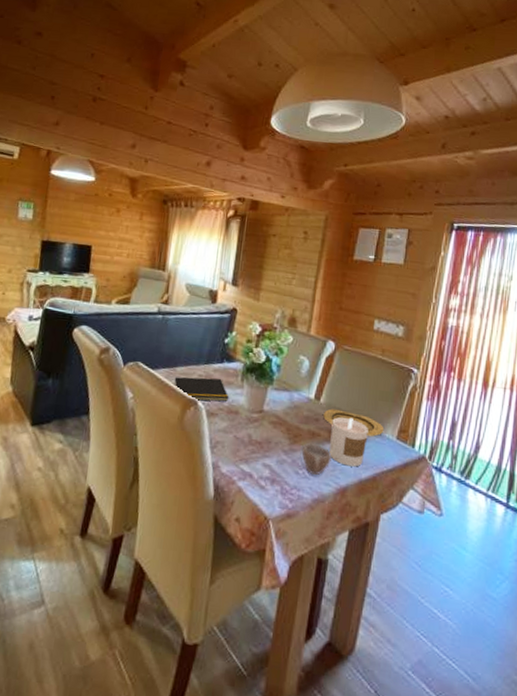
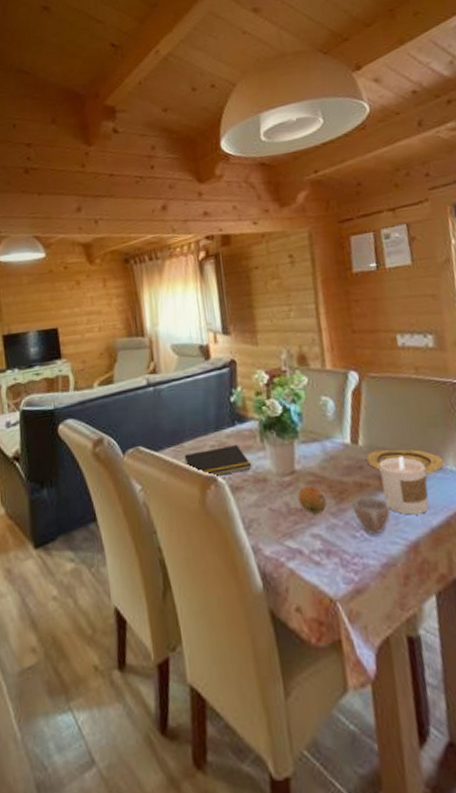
fruit: none [259,425,283,449] -> present [297,486,327,514]

